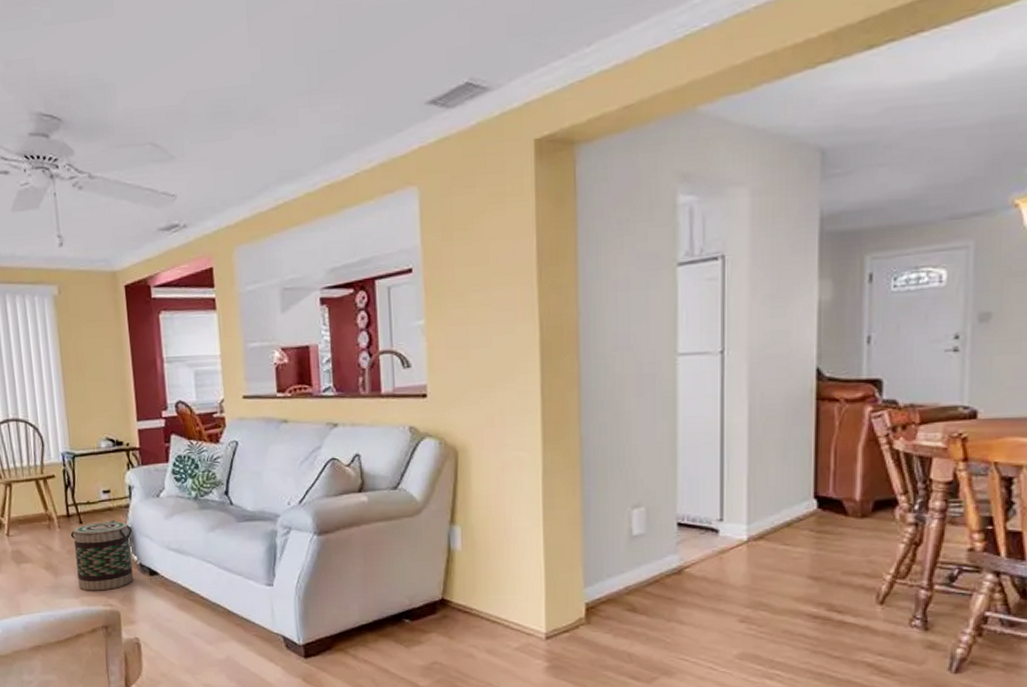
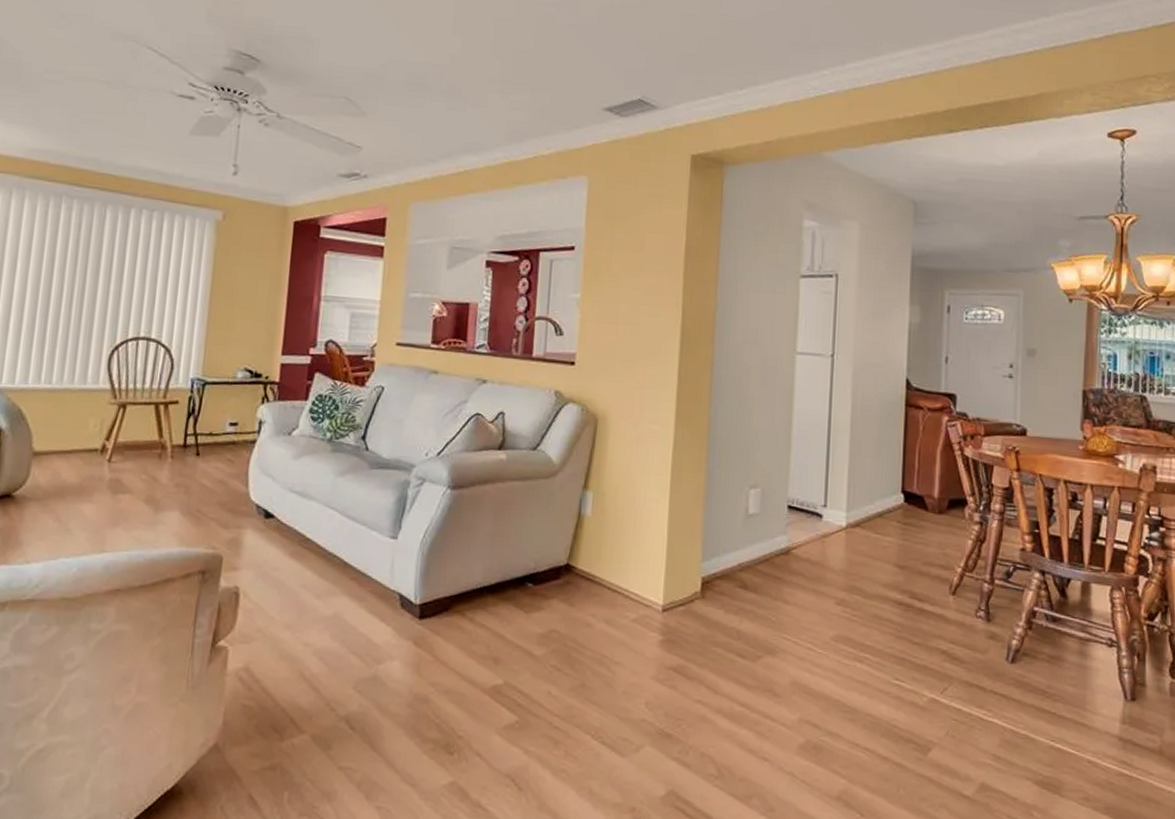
basket: present [70,519,133,591] -> none [181,454,255,532]

